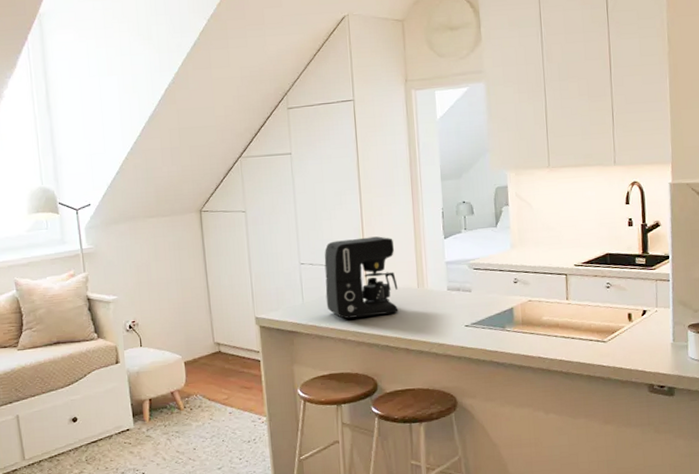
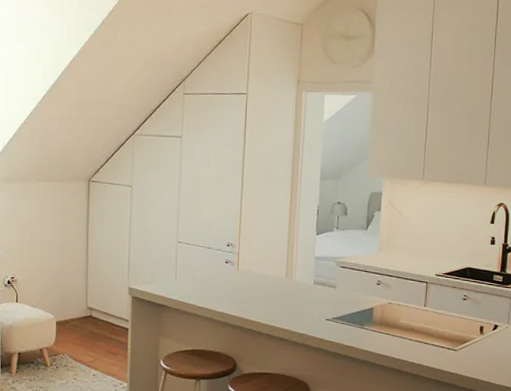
coffee maker: present [324,236,399,319] -> none [198,224,268,300]

